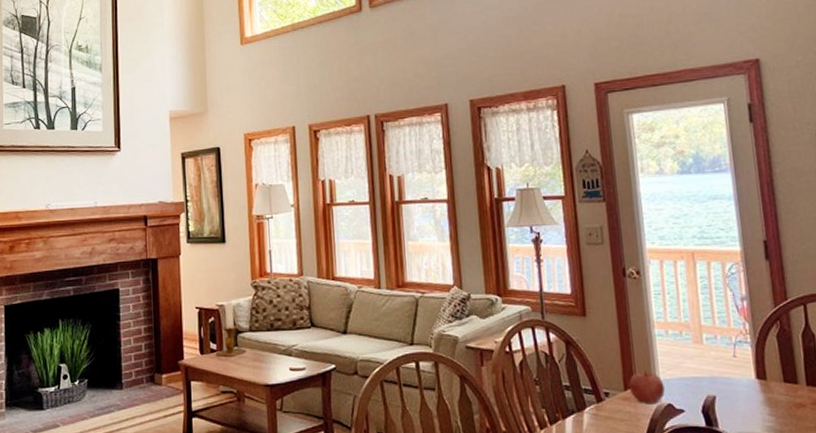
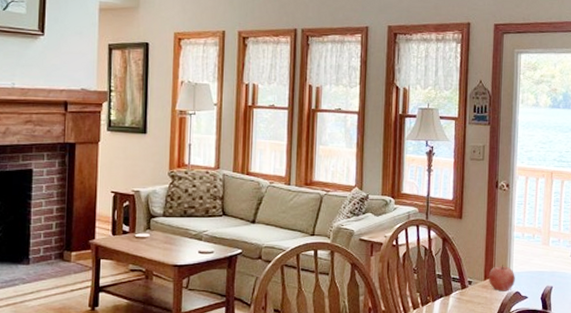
candlestick: present [216,302,246,357] -> none [128,188,158,238]

